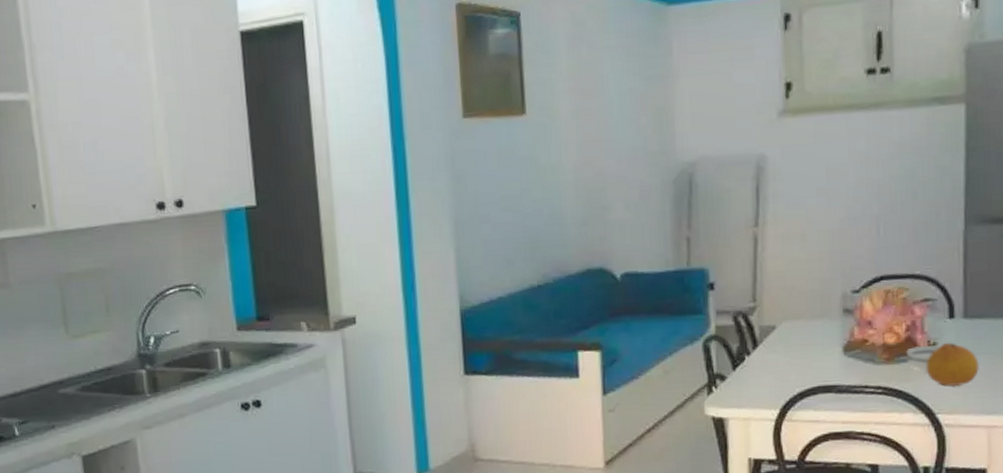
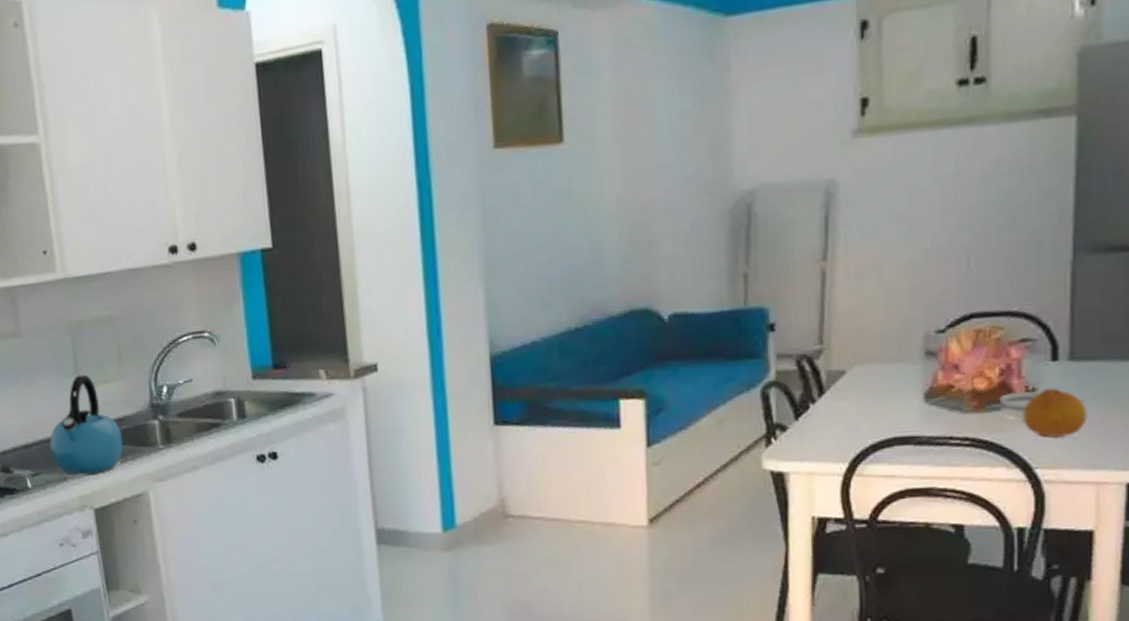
kettle: none [38,325,112,423] -> present [50,374,124,475]

